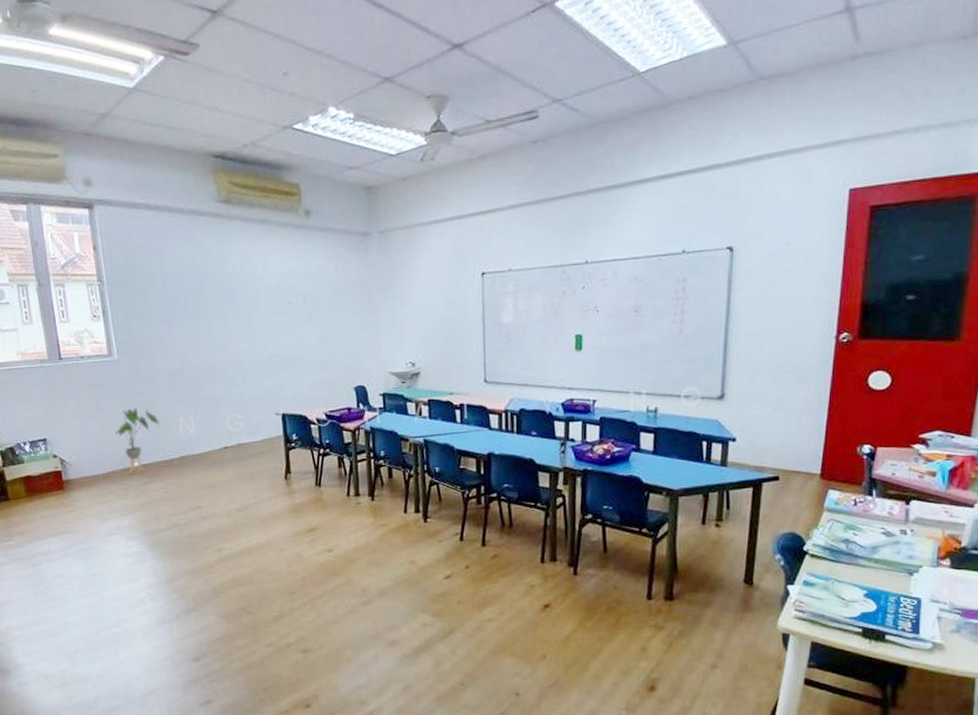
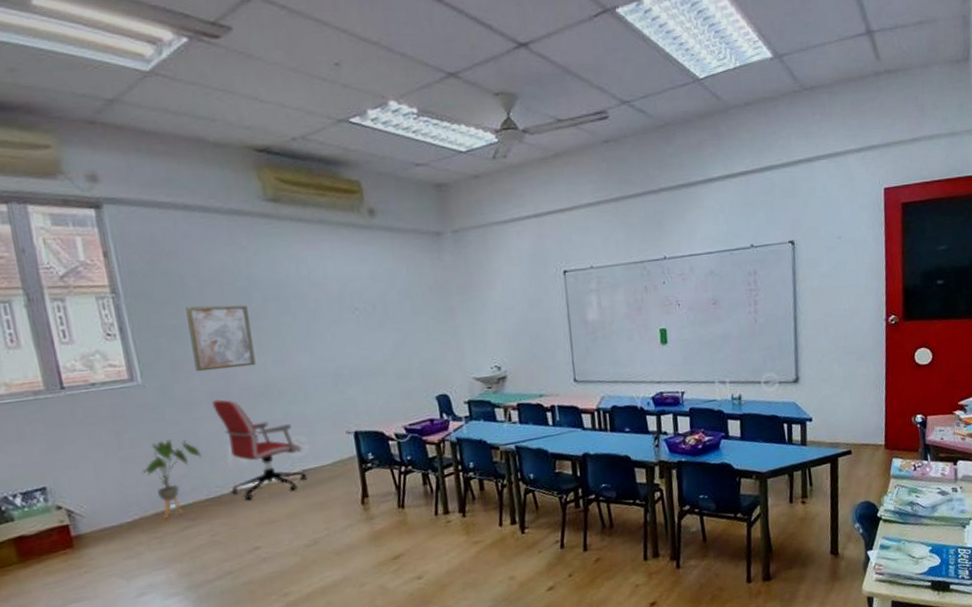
wall art: none [153,294,205,352] -> present [186,305,256,372]
office chair: none [170,376,241,466] -> present [212,399,307,501]

